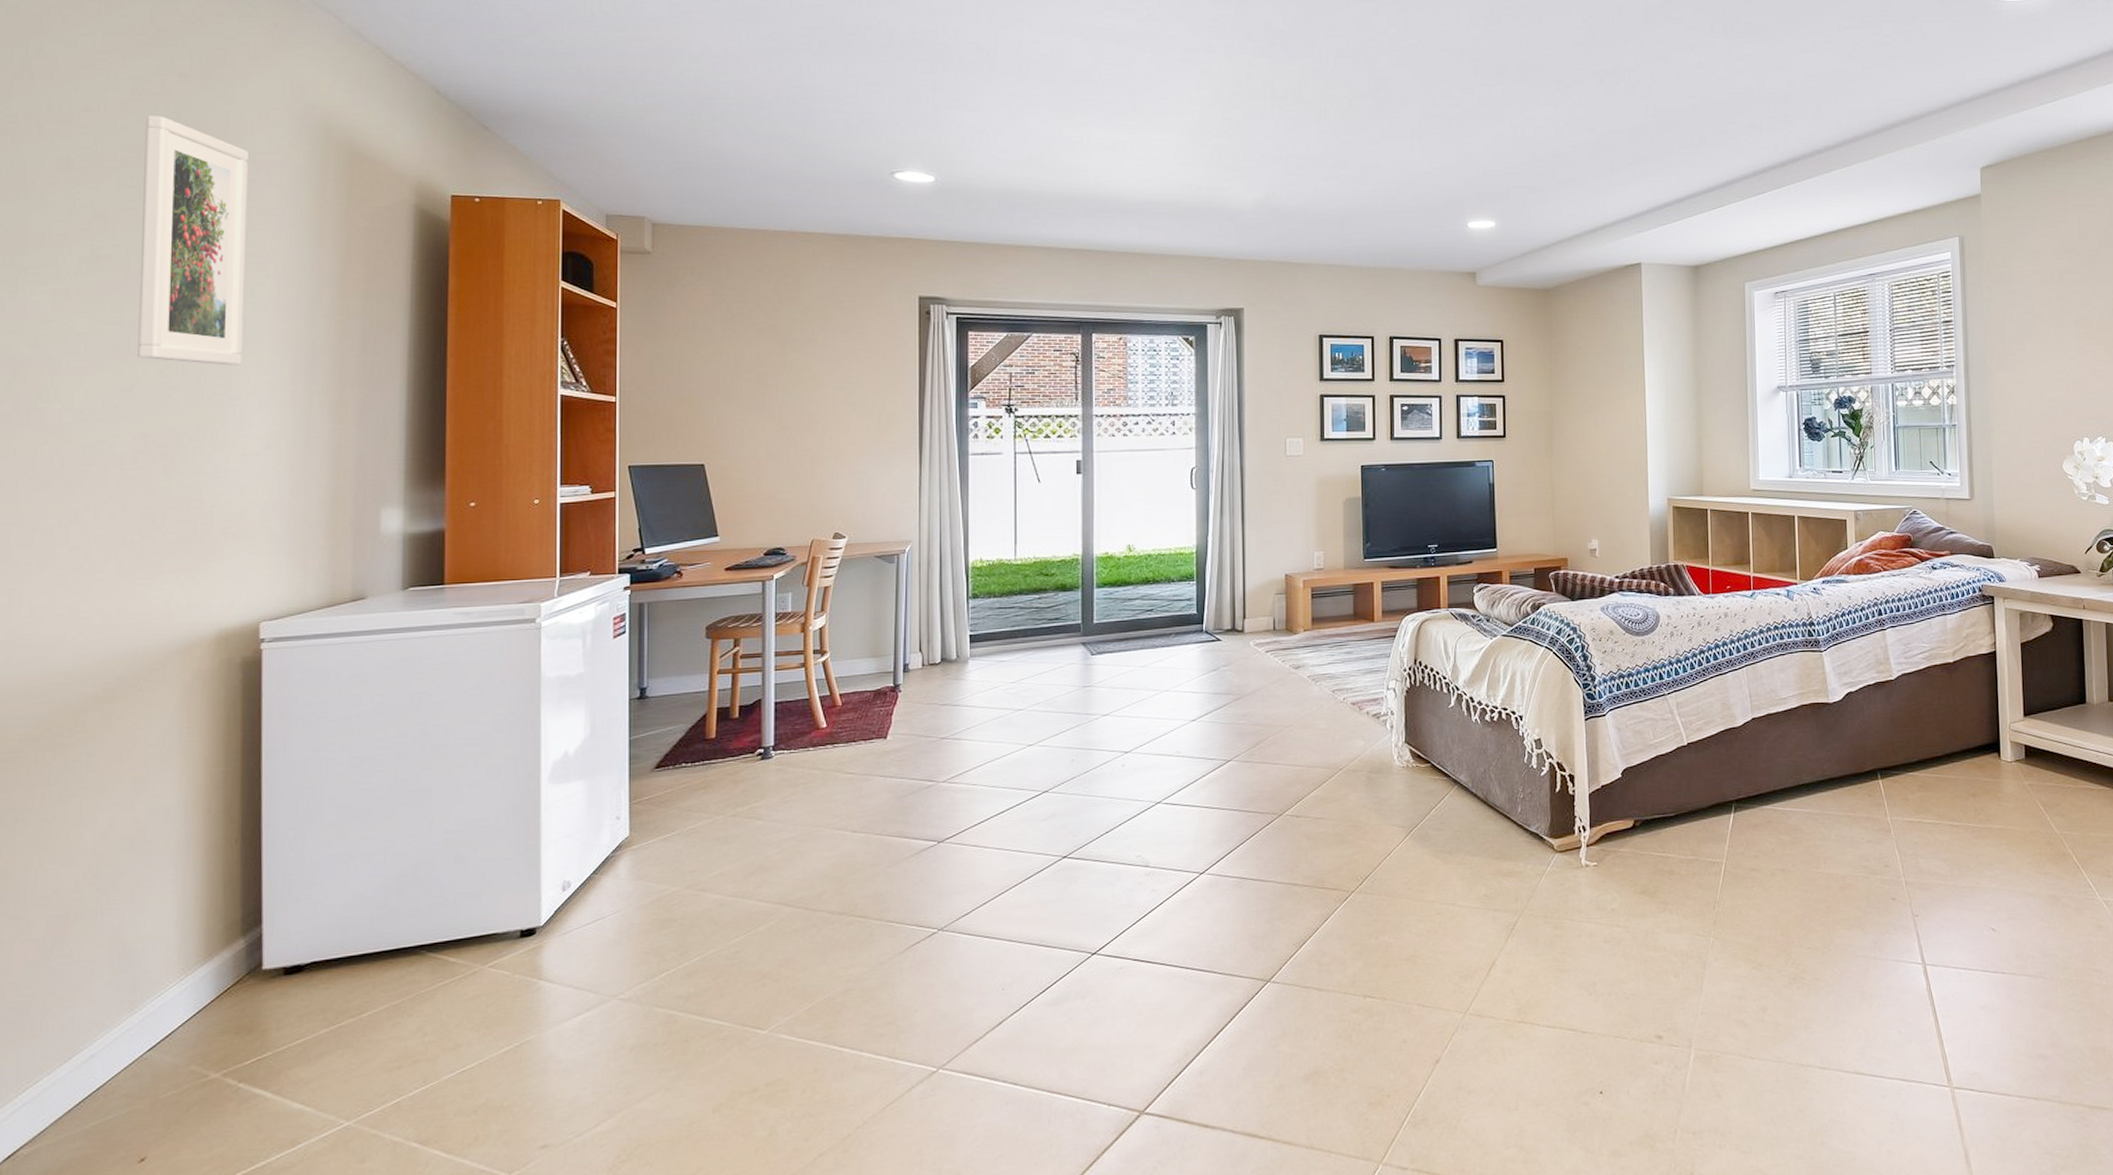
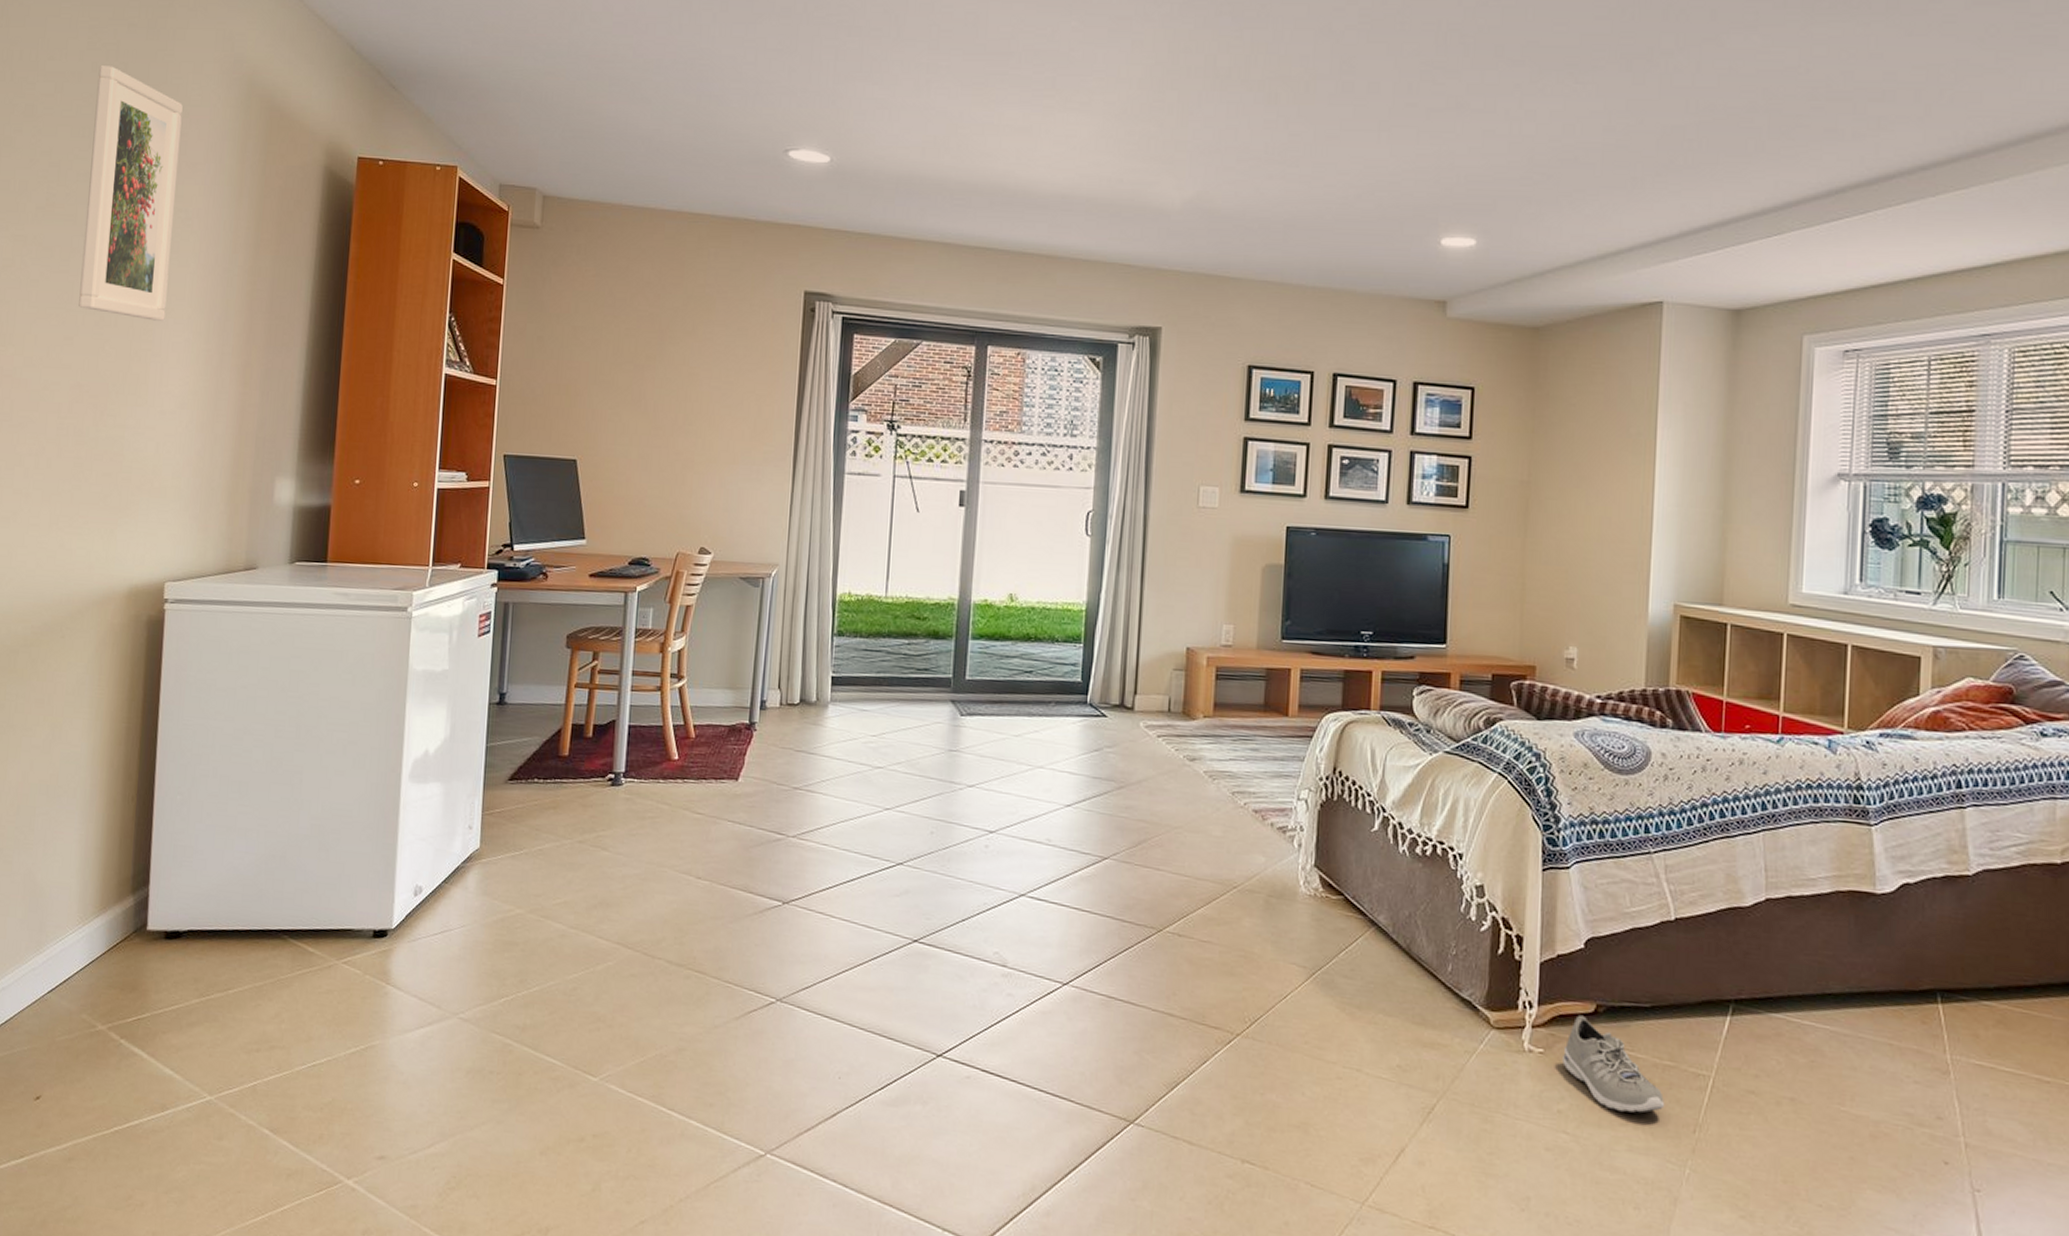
sneaker: none [1612,830,1691,902] -> present [1562,1015,1665,1113]

